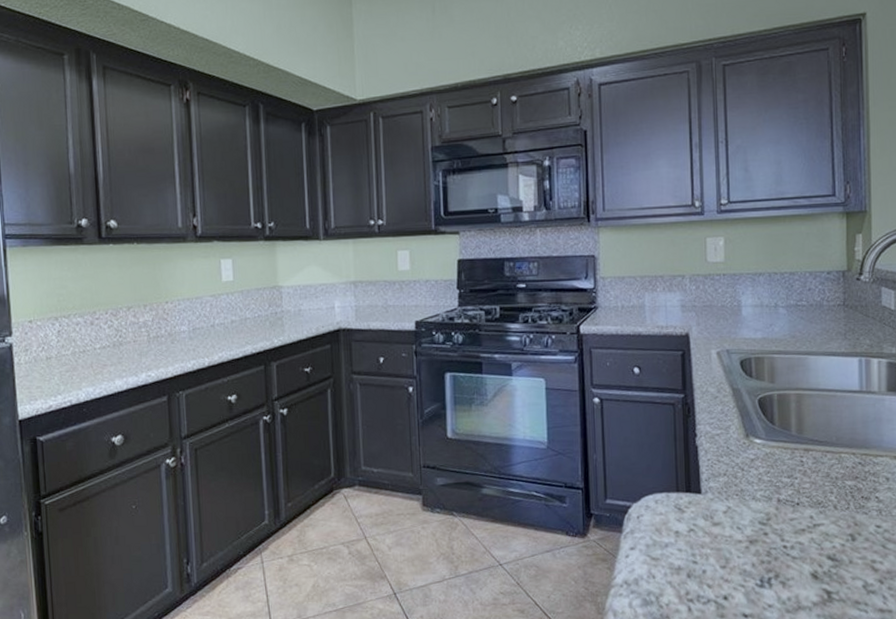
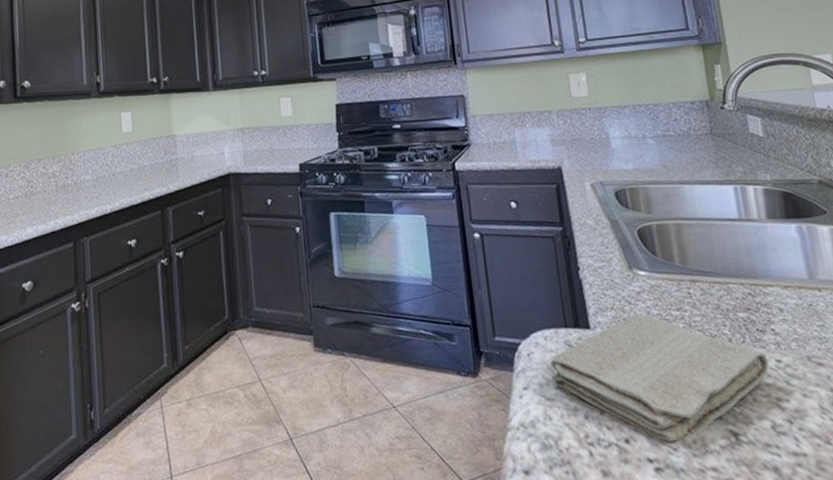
washcloth: none [658,480,869,599] -> present [550,314,769,442]

